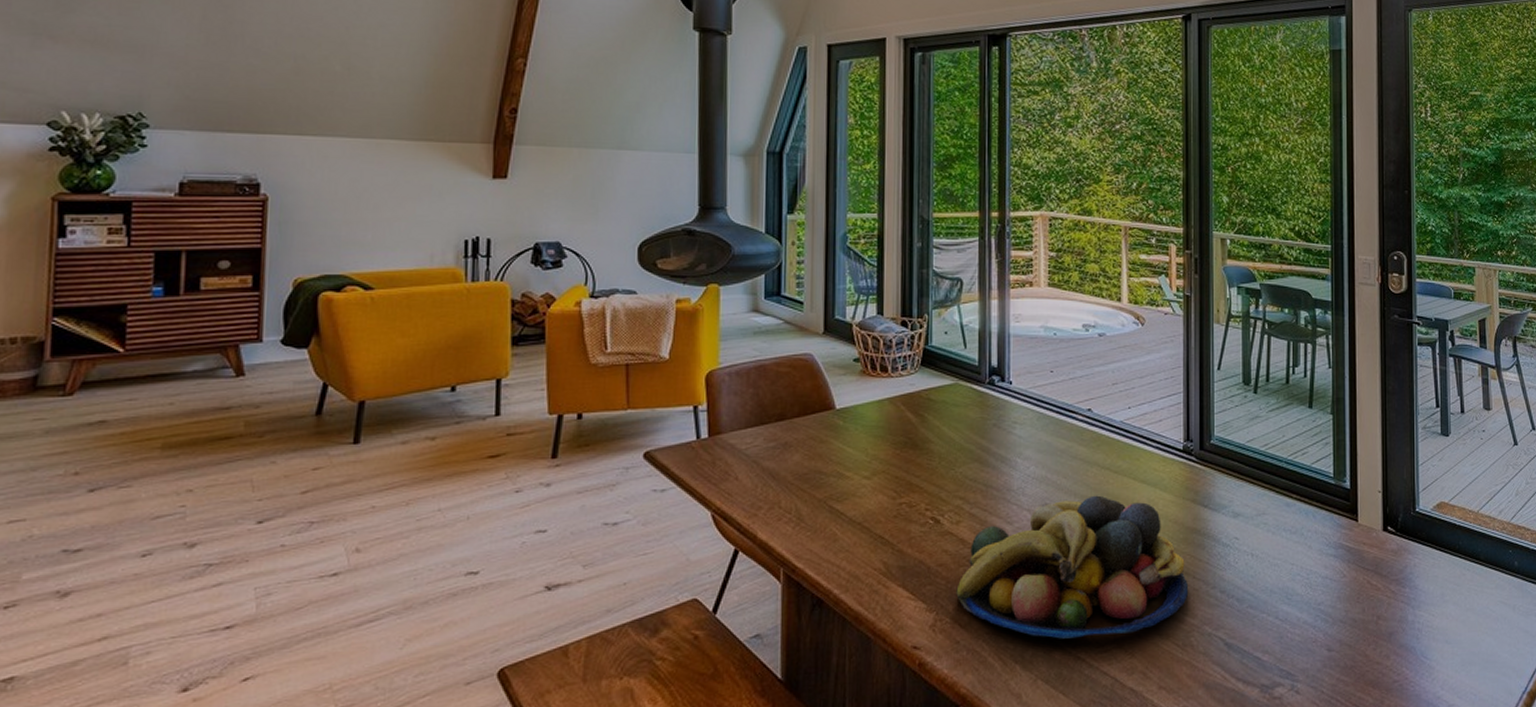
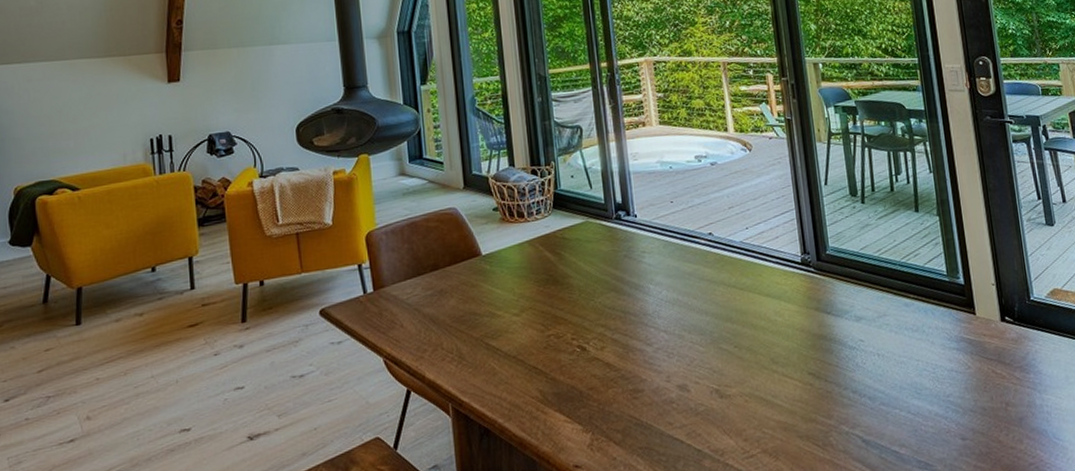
fruit bowl: present [956,495,1189,639] -> none [608,311,823,448]

